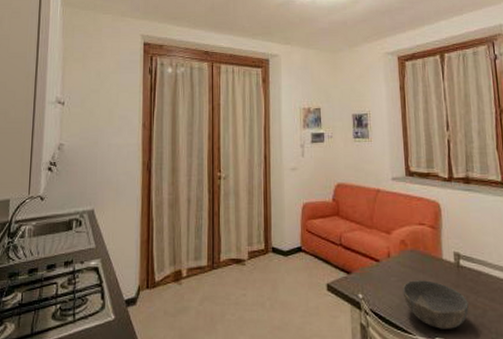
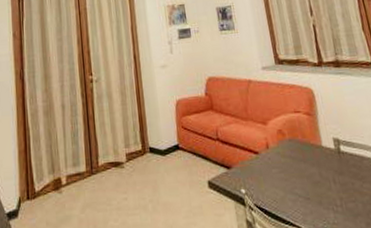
bowl: present [402,280,469,329] -> none [285,169,356,220]

